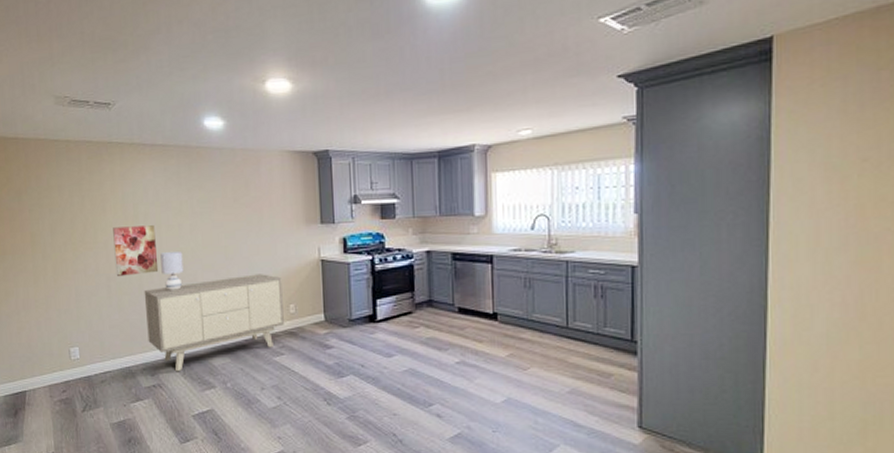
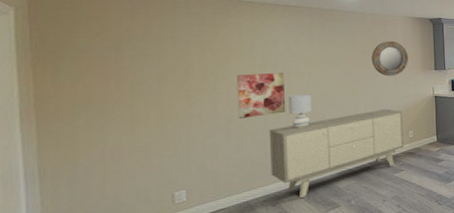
home mirror: none [244,184,287,232] -> present [371,41,408,77]

